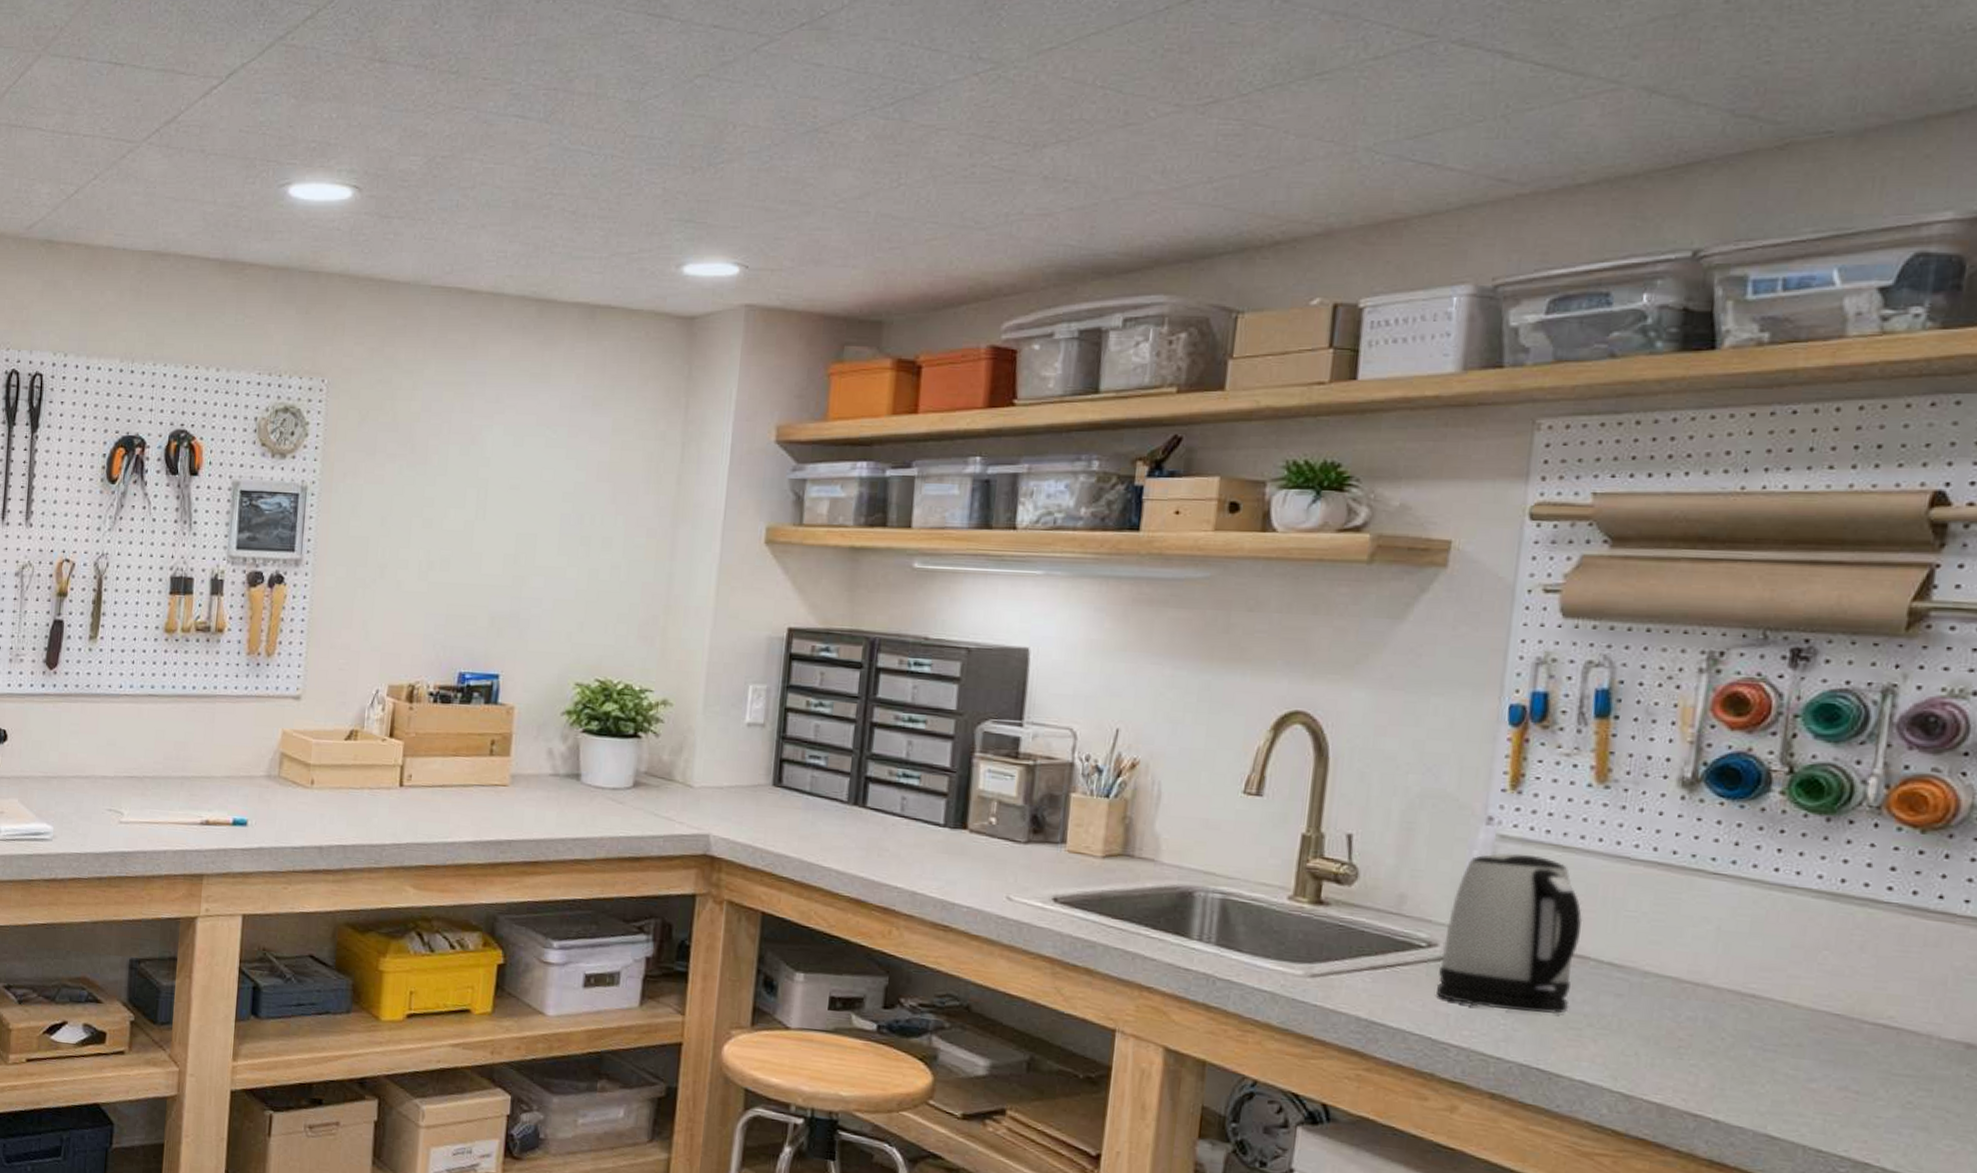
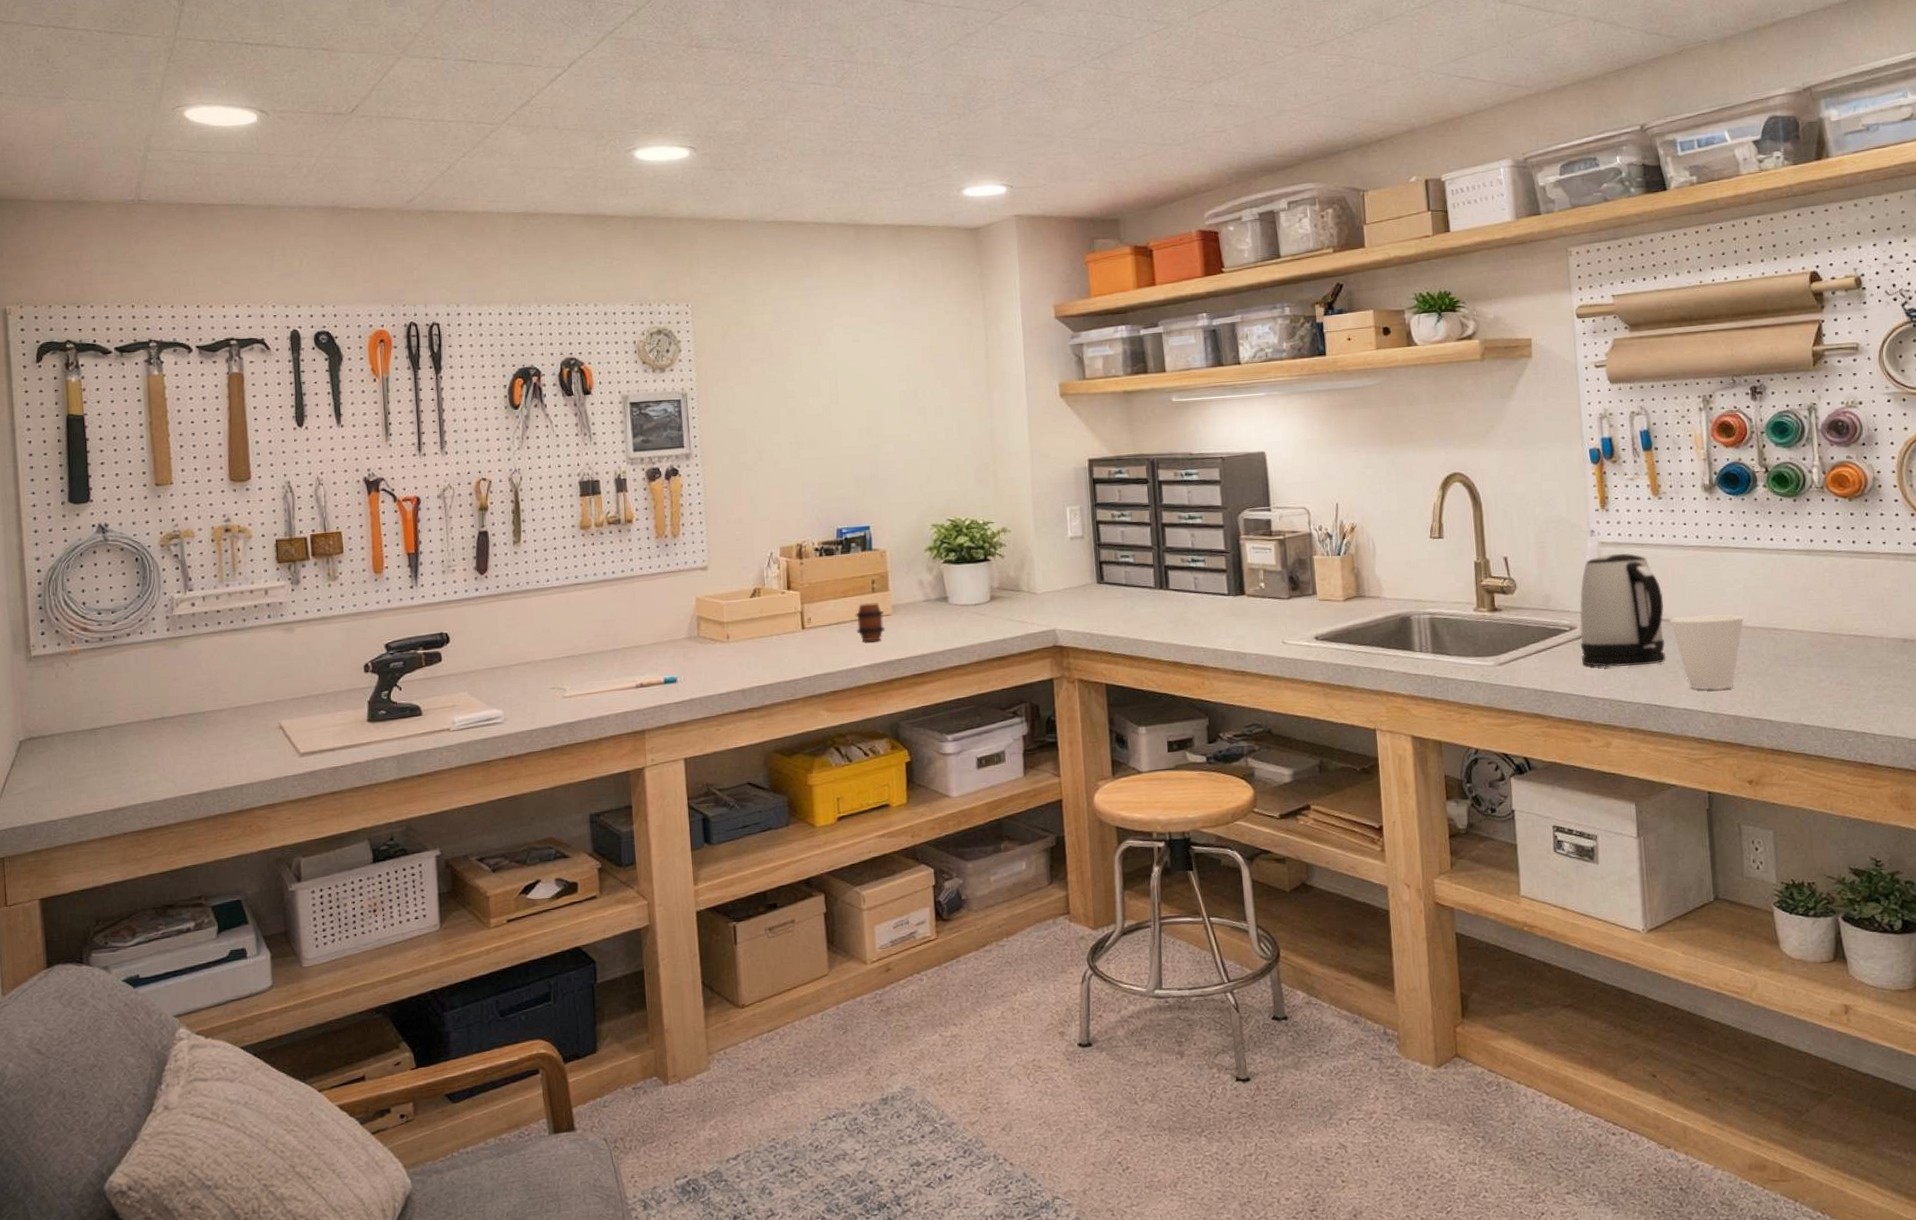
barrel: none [463,767,499,814] -> present [855,603,886,642]
cup: none [1583,954,1706,1065] -> present [1669,614,1744,690]

